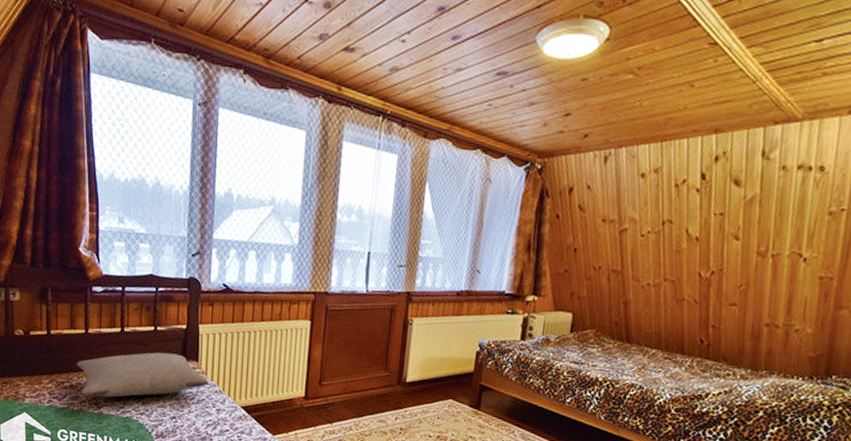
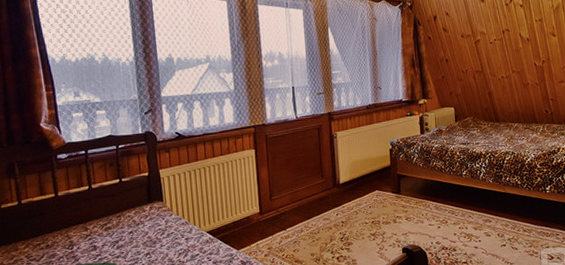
pillow: present [77,352,209,398] -> none [50,198,175,253]

